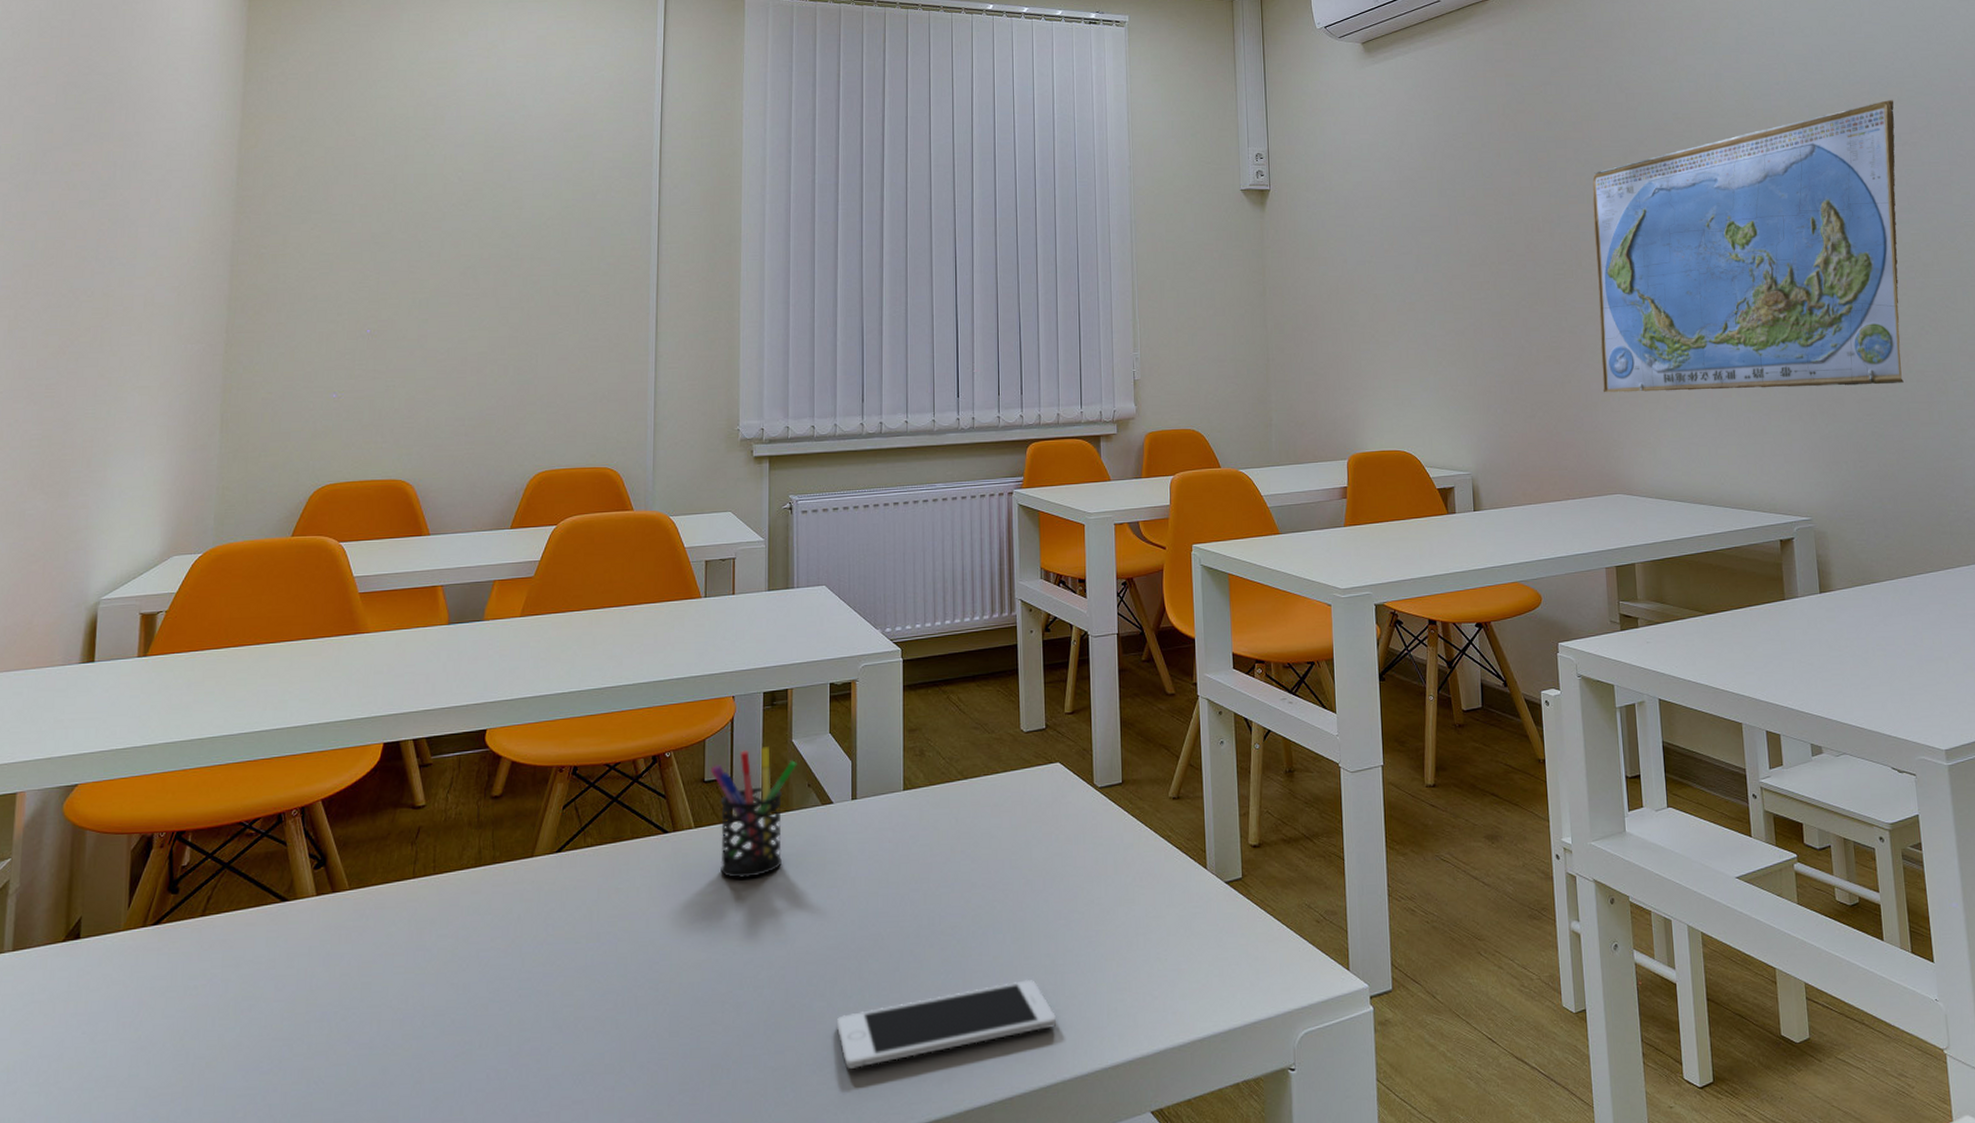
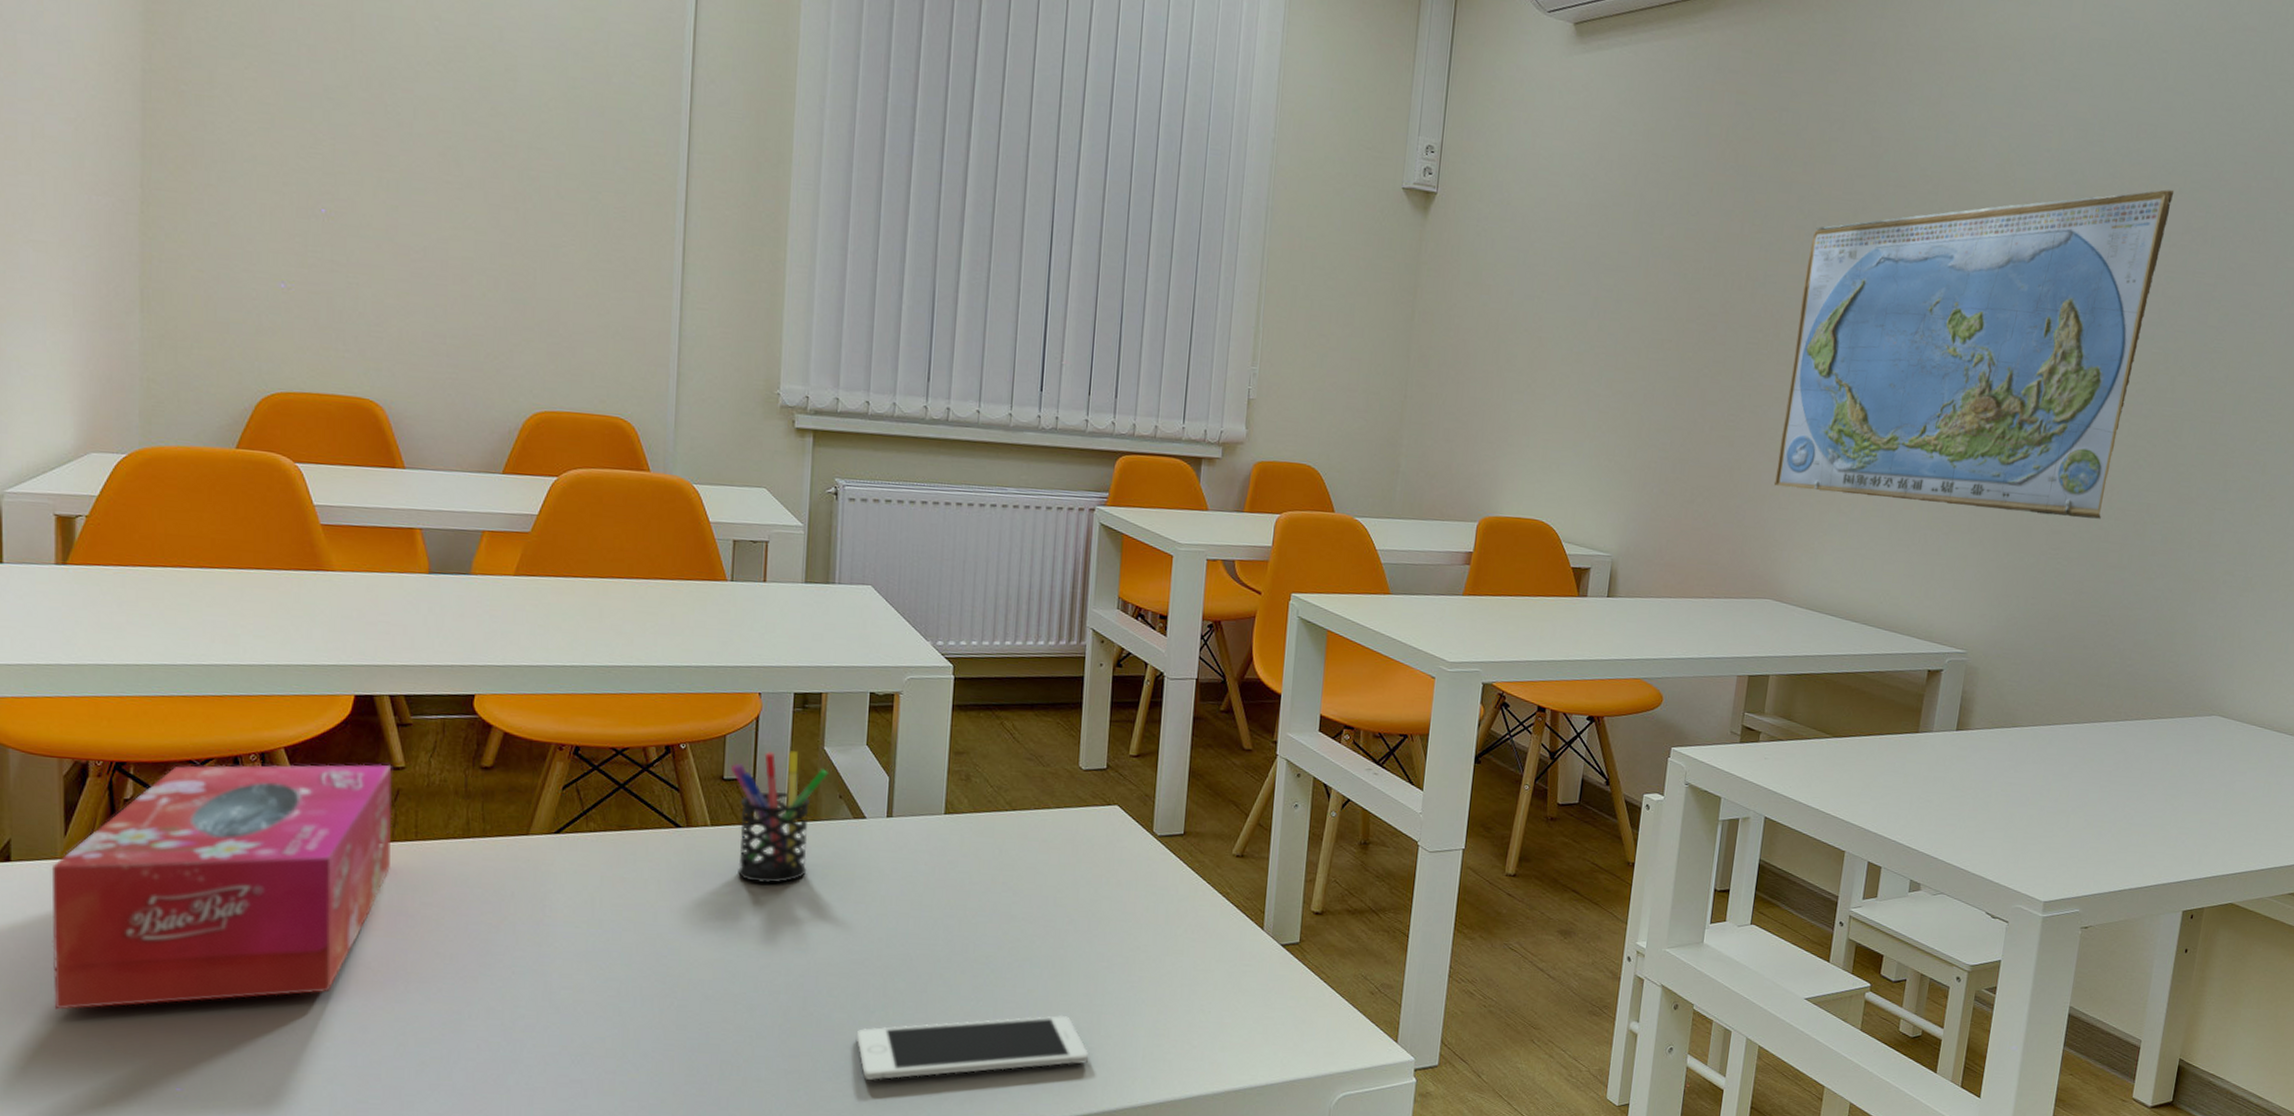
tissue box: none [107,804,414,1083] -> present [51,764,393,1010]

